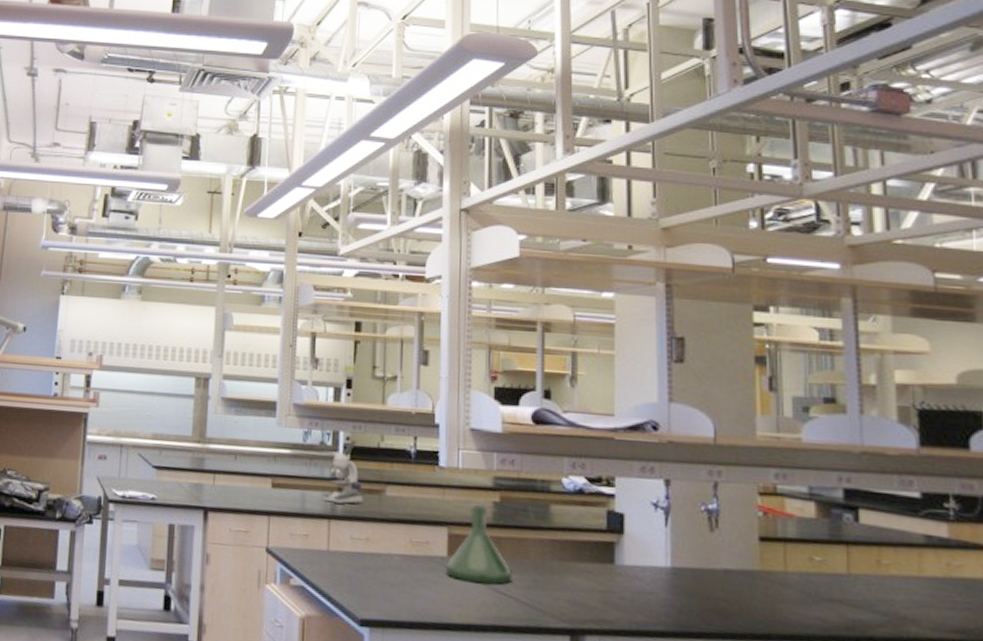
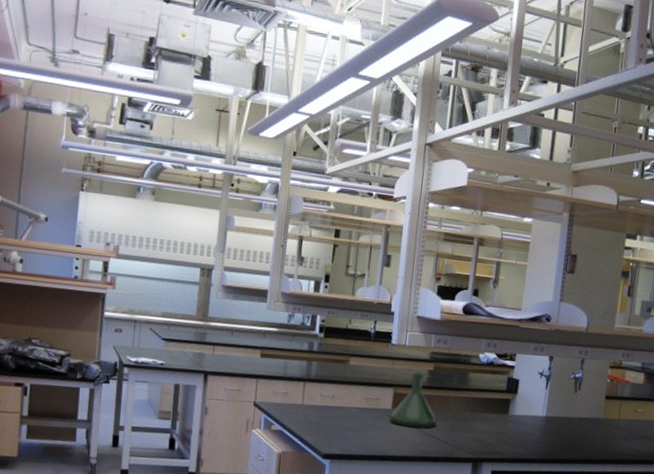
microscope: present [322,439,364,505] -> none [300,322,333,371]

